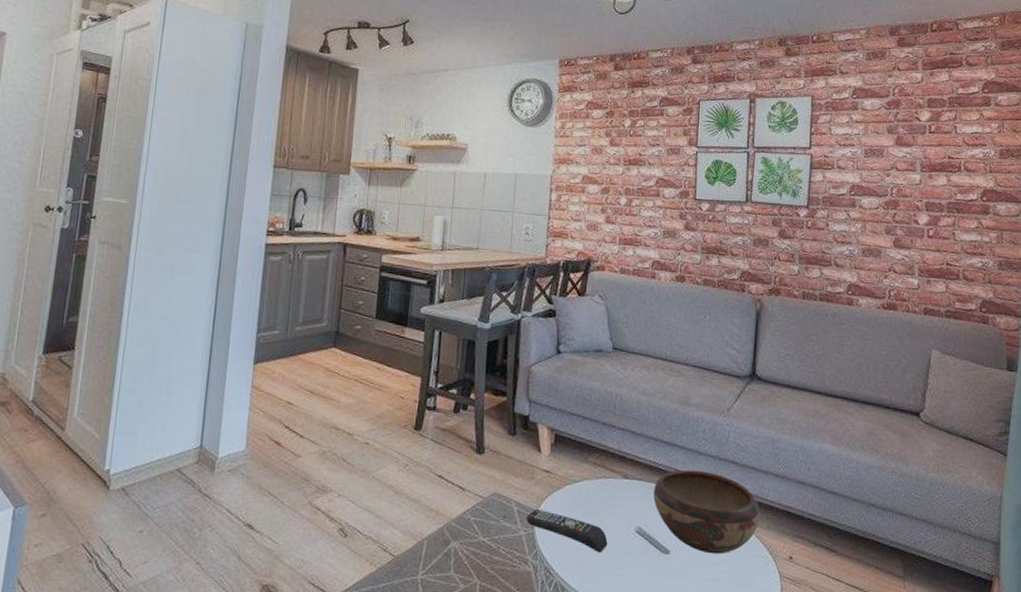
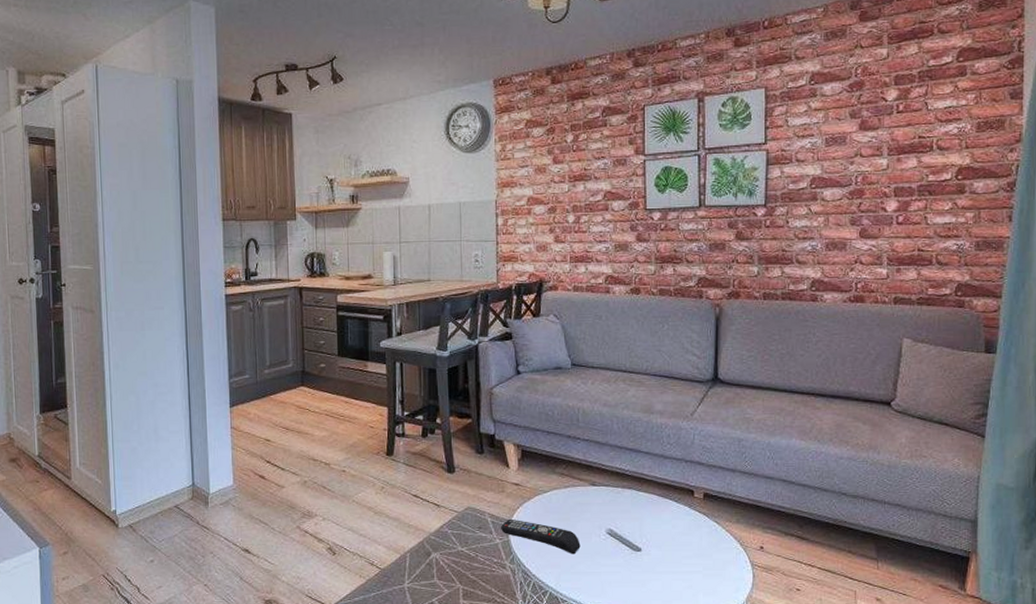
decorative bowl: present [653,469,760,554] -> none [622,473,729,549]

